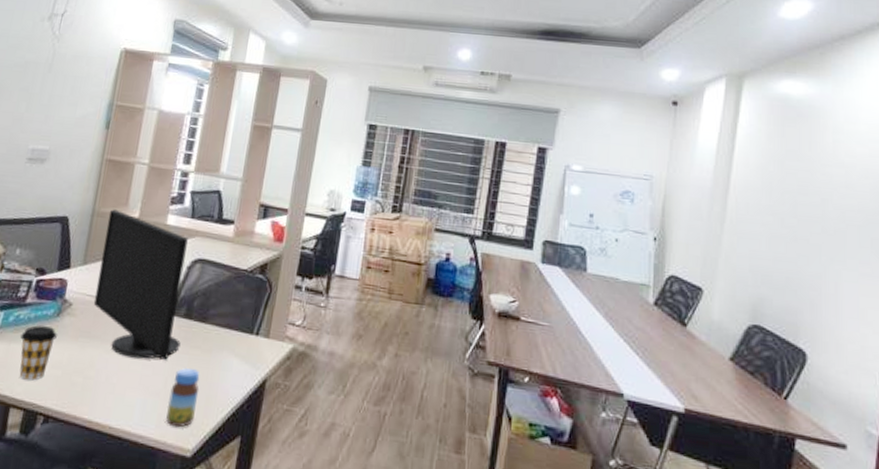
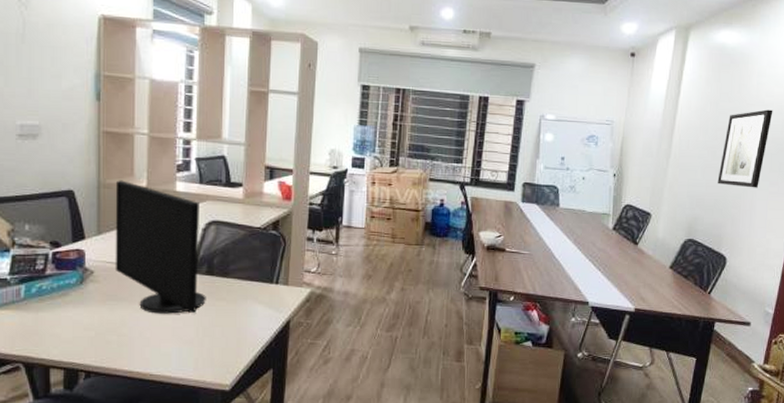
coffee cup: present [19,325,57,381] -> none [47,294,84,343]
jar: present [166,368,200,428] -> none [201,317,230,368]
wall art: none [788,172,857,267] -> present [717,109,773,188]

